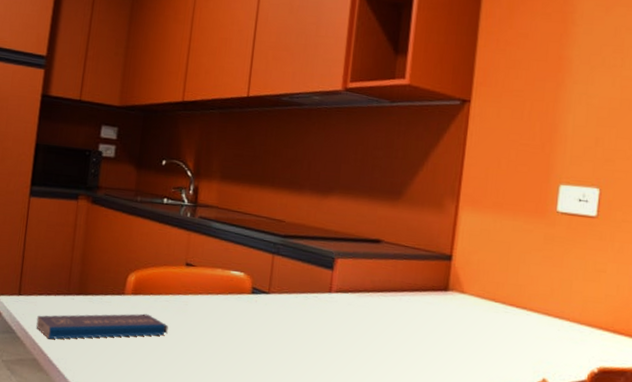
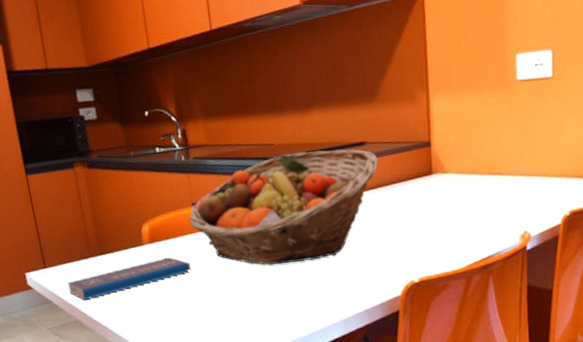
fruit basket: none [178,234,392,355] -> present [189,149,379,265]

